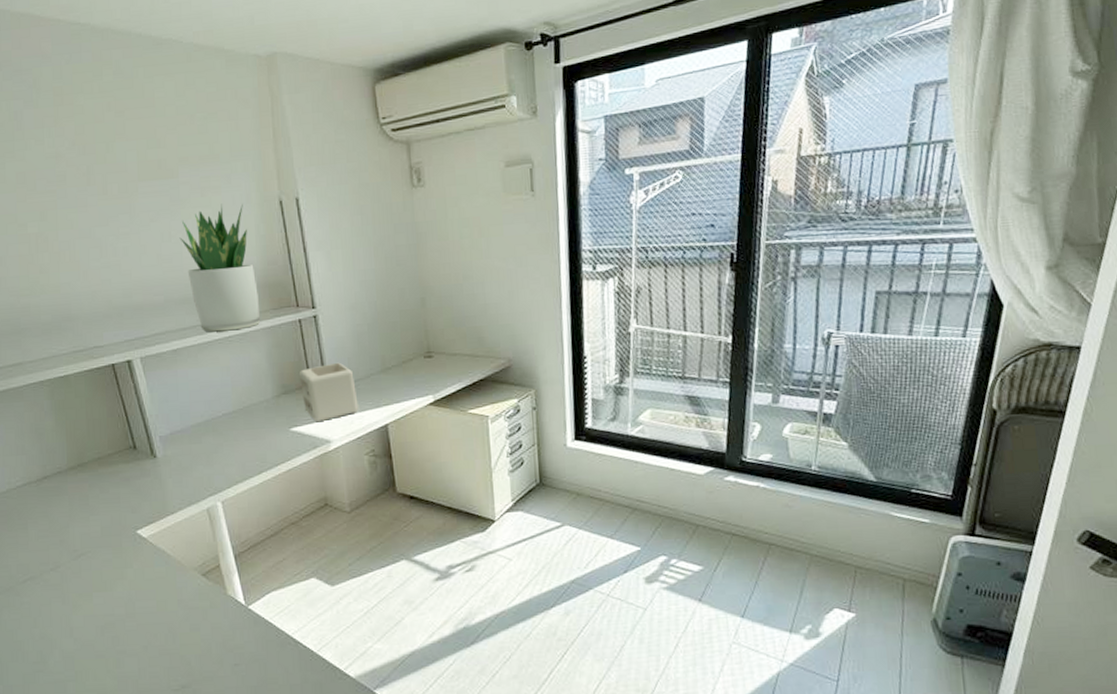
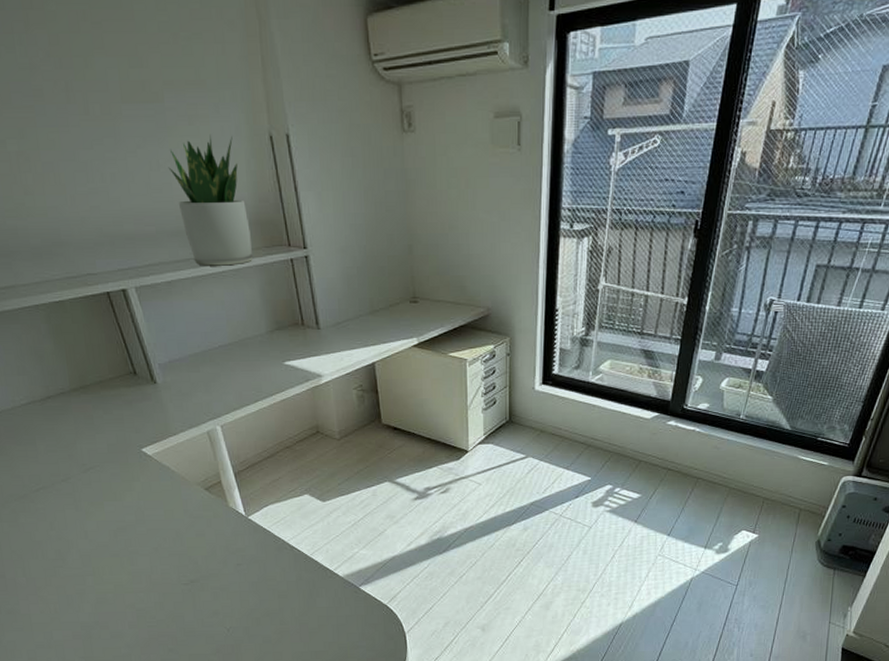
desk organizer: present [298,362,359,423] -> none [291,302,348,358]

